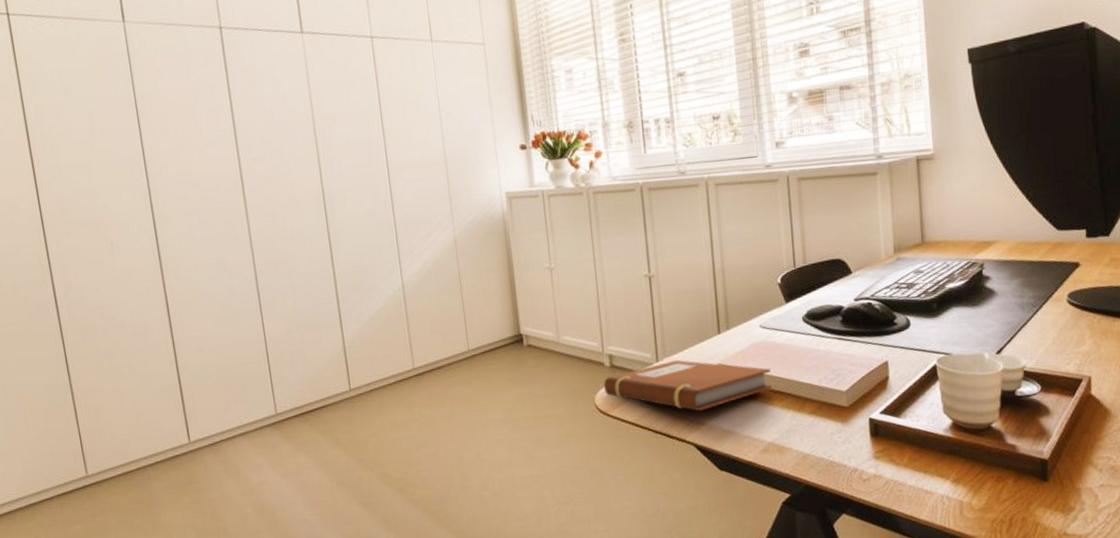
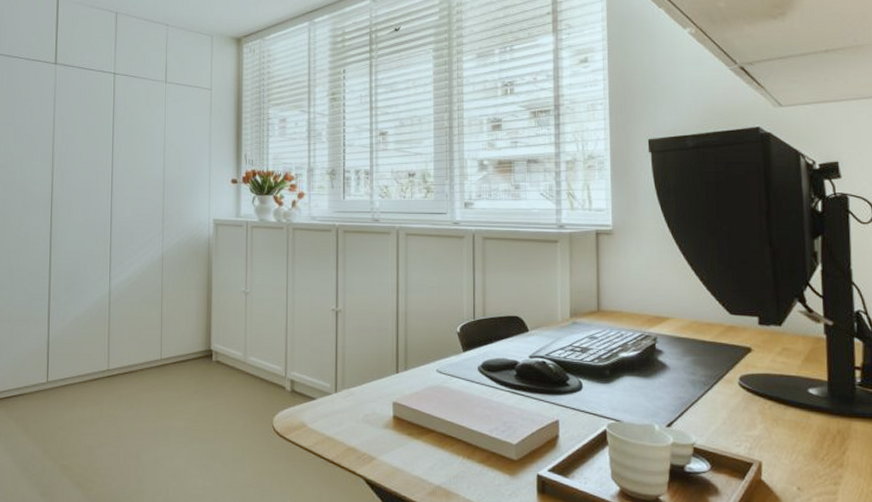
notebook: present [604,359,773,412] -> none [283,392,445,446]

